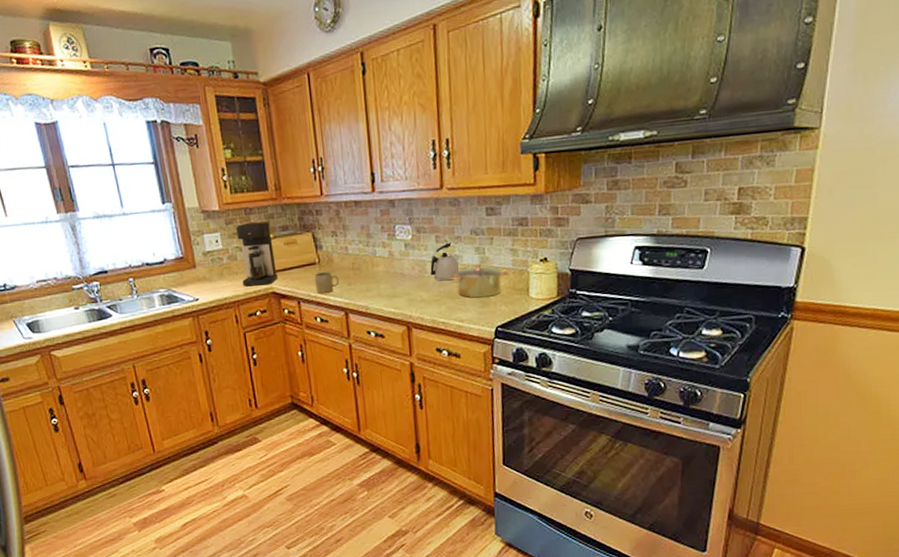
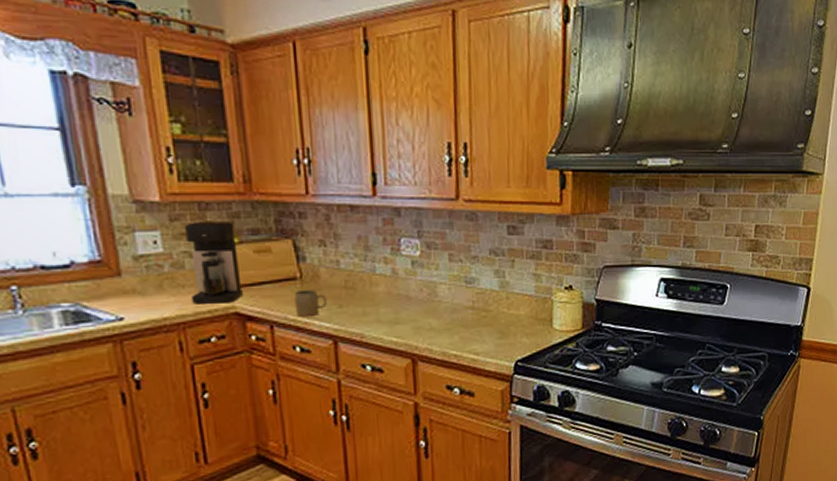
kettle: present [430,242,465,282] -> none [441,262,482,307]
cooking pot: present [448,263,509,298] -> none [462,288,531,328]

